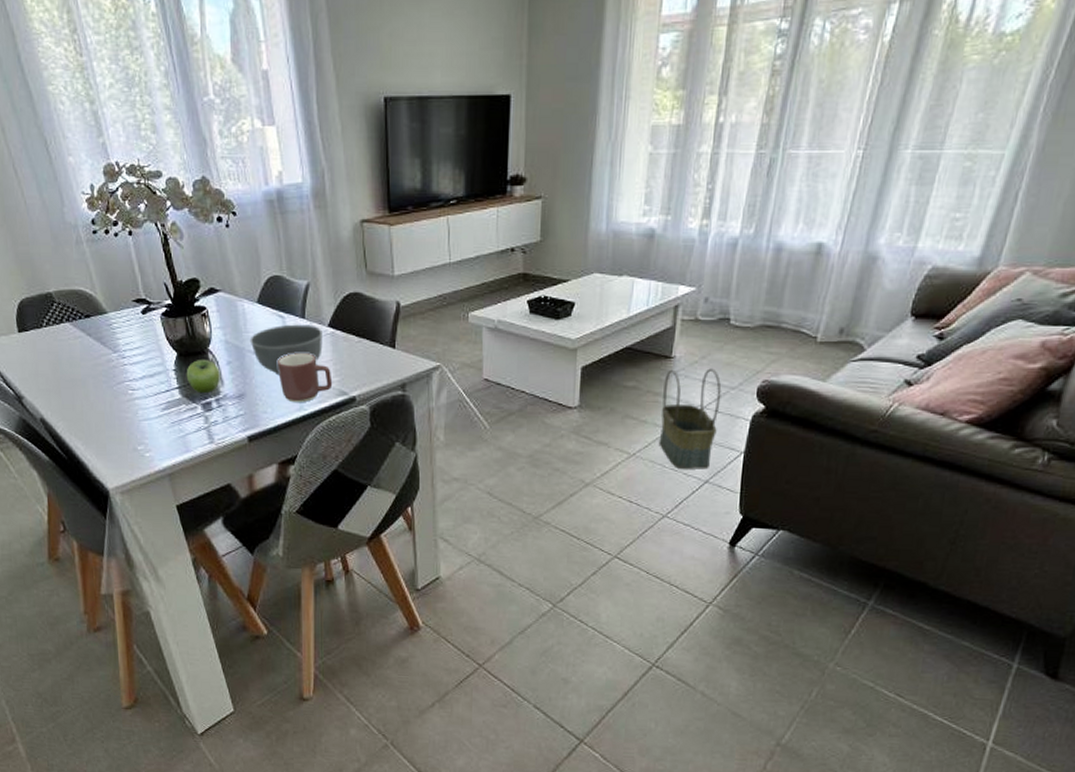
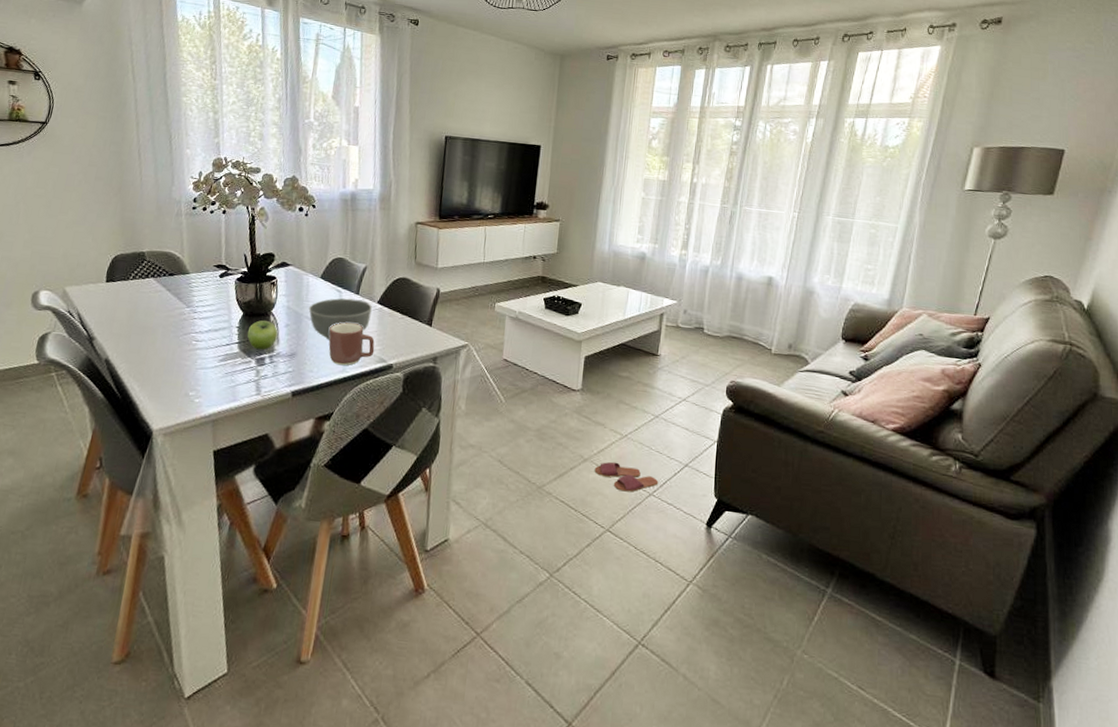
slippers: none [598,484,674,516] -> present [594,461,659,492]
basket: present [658,368,722,470] -> none [646,365,698,454]

